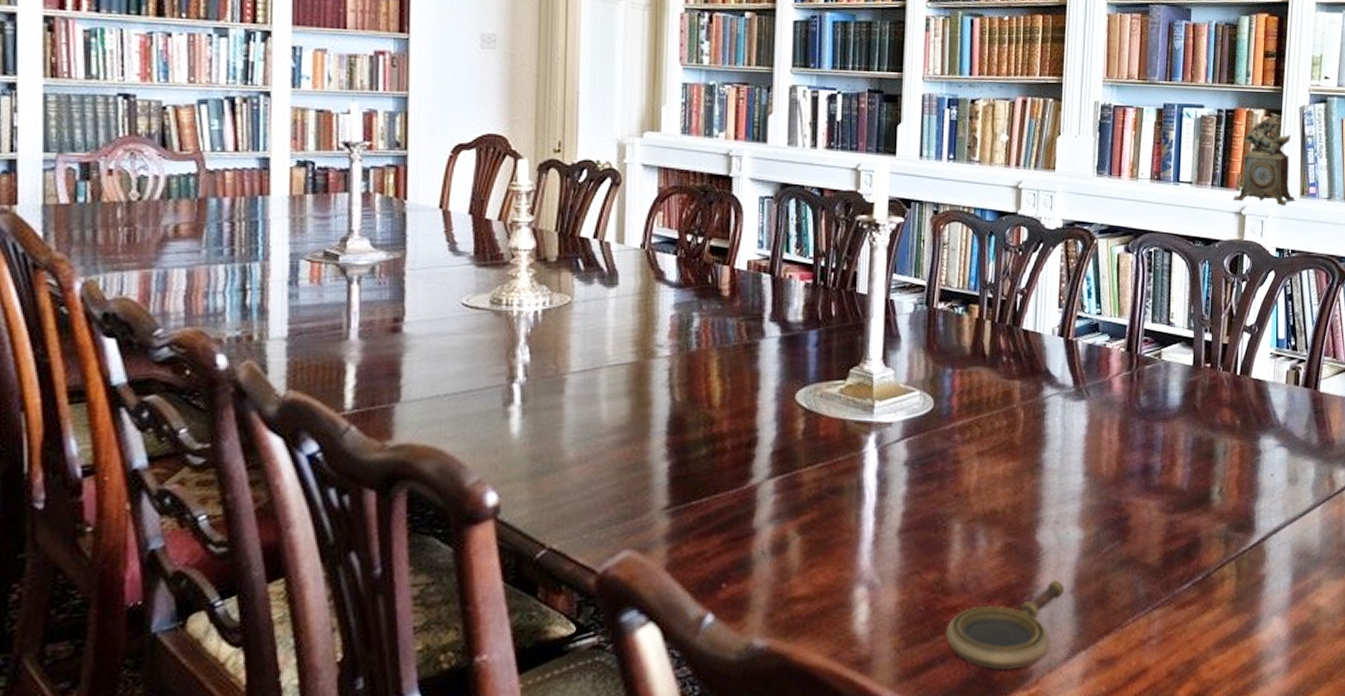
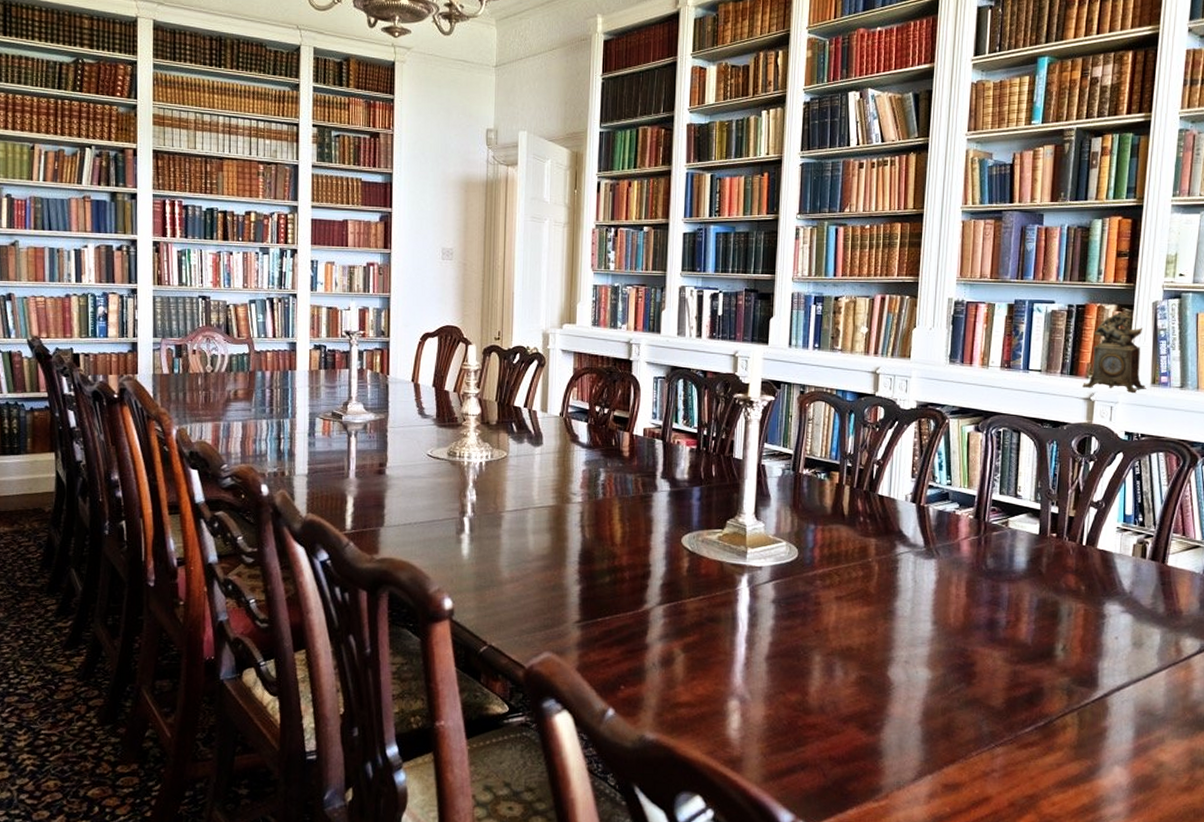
magnifying glass: present [945,580,1065,670] -> none [806,711,914,783]

